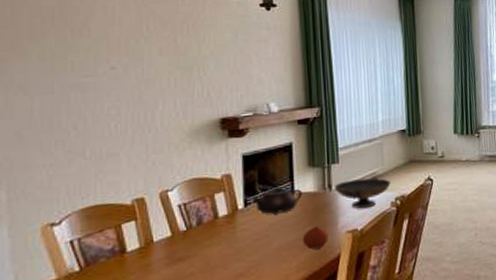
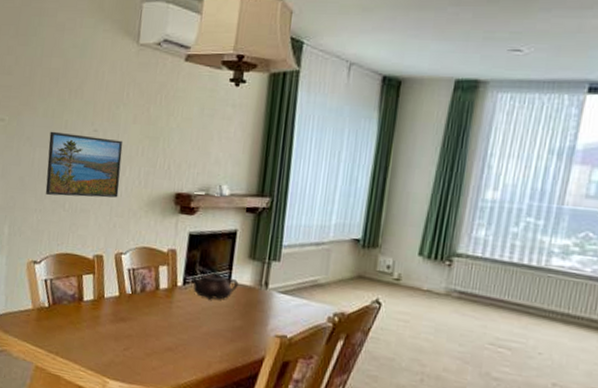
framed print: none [51,74,153,147] -> present [45,131,124,198]
fruit: present [302,226,329,250] -> none [230,321,256,346]
decorative bowl: present [334,176,391,209] -> none [270,282,332,317]

